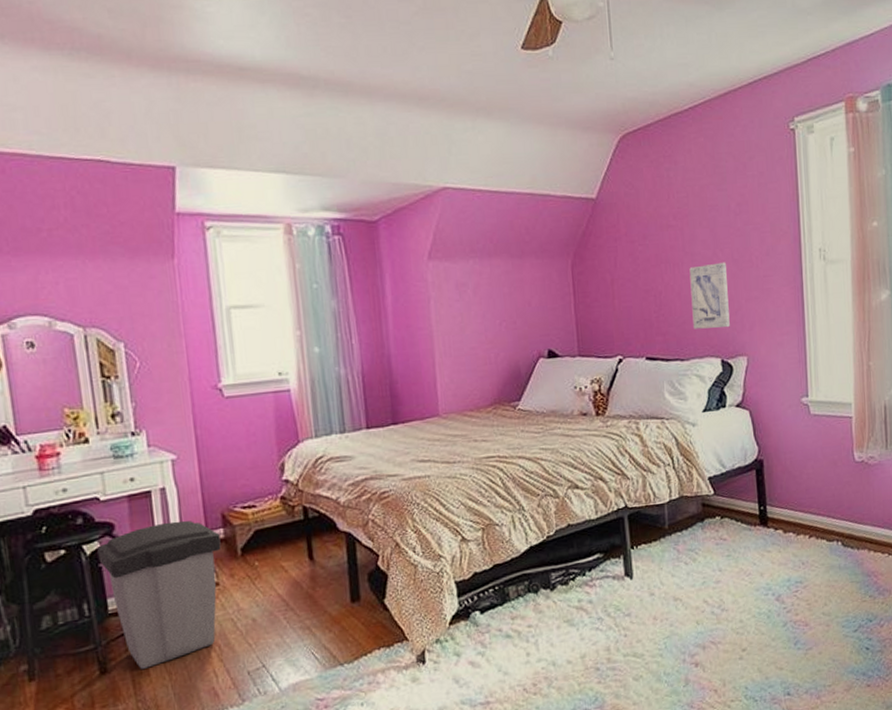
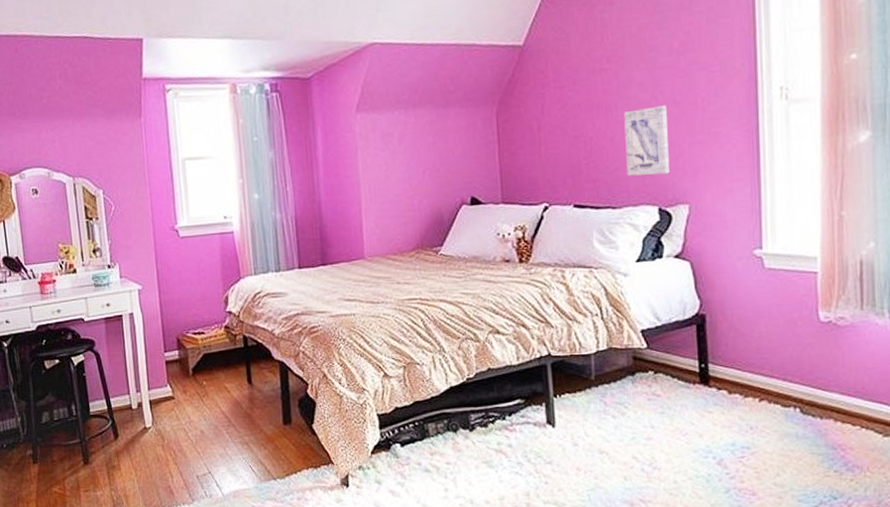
trash can: present [97,521,221,669] -> none [82,342,177,464]

